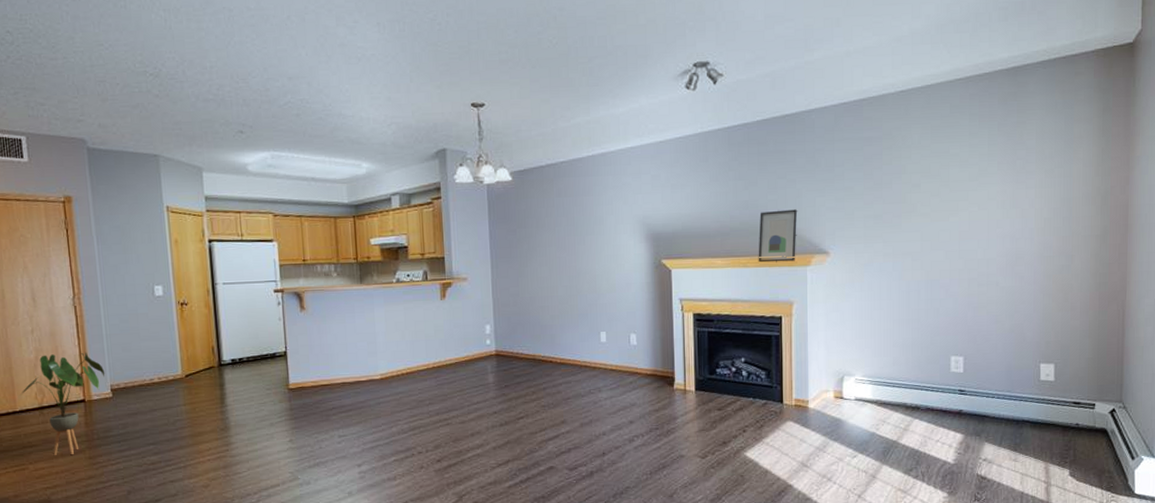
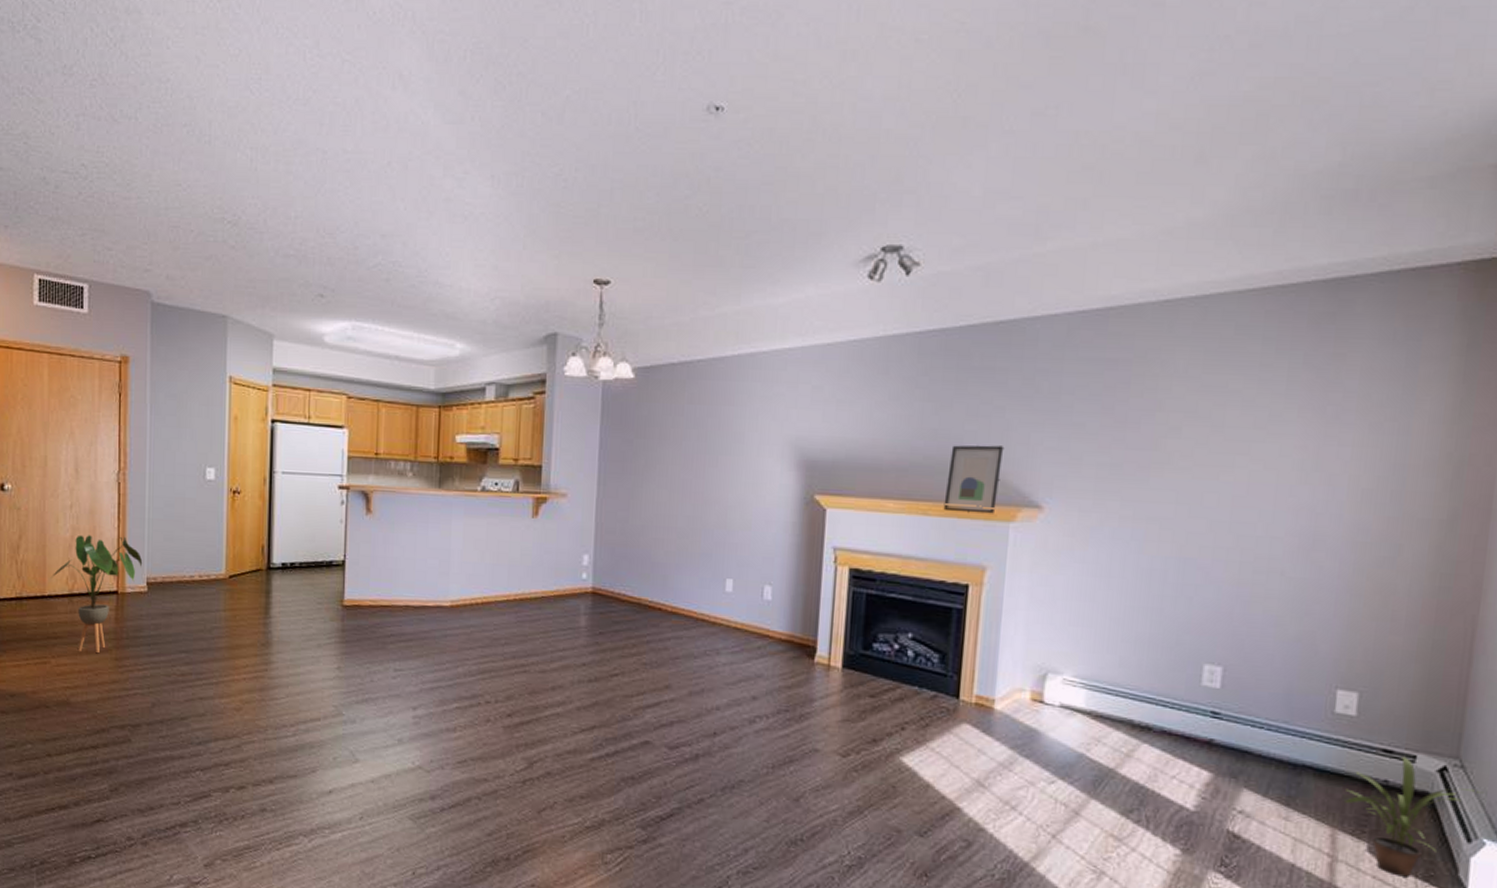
potted plant: none [1052,405,1139,490] -> present [1345,756,1484,877]

